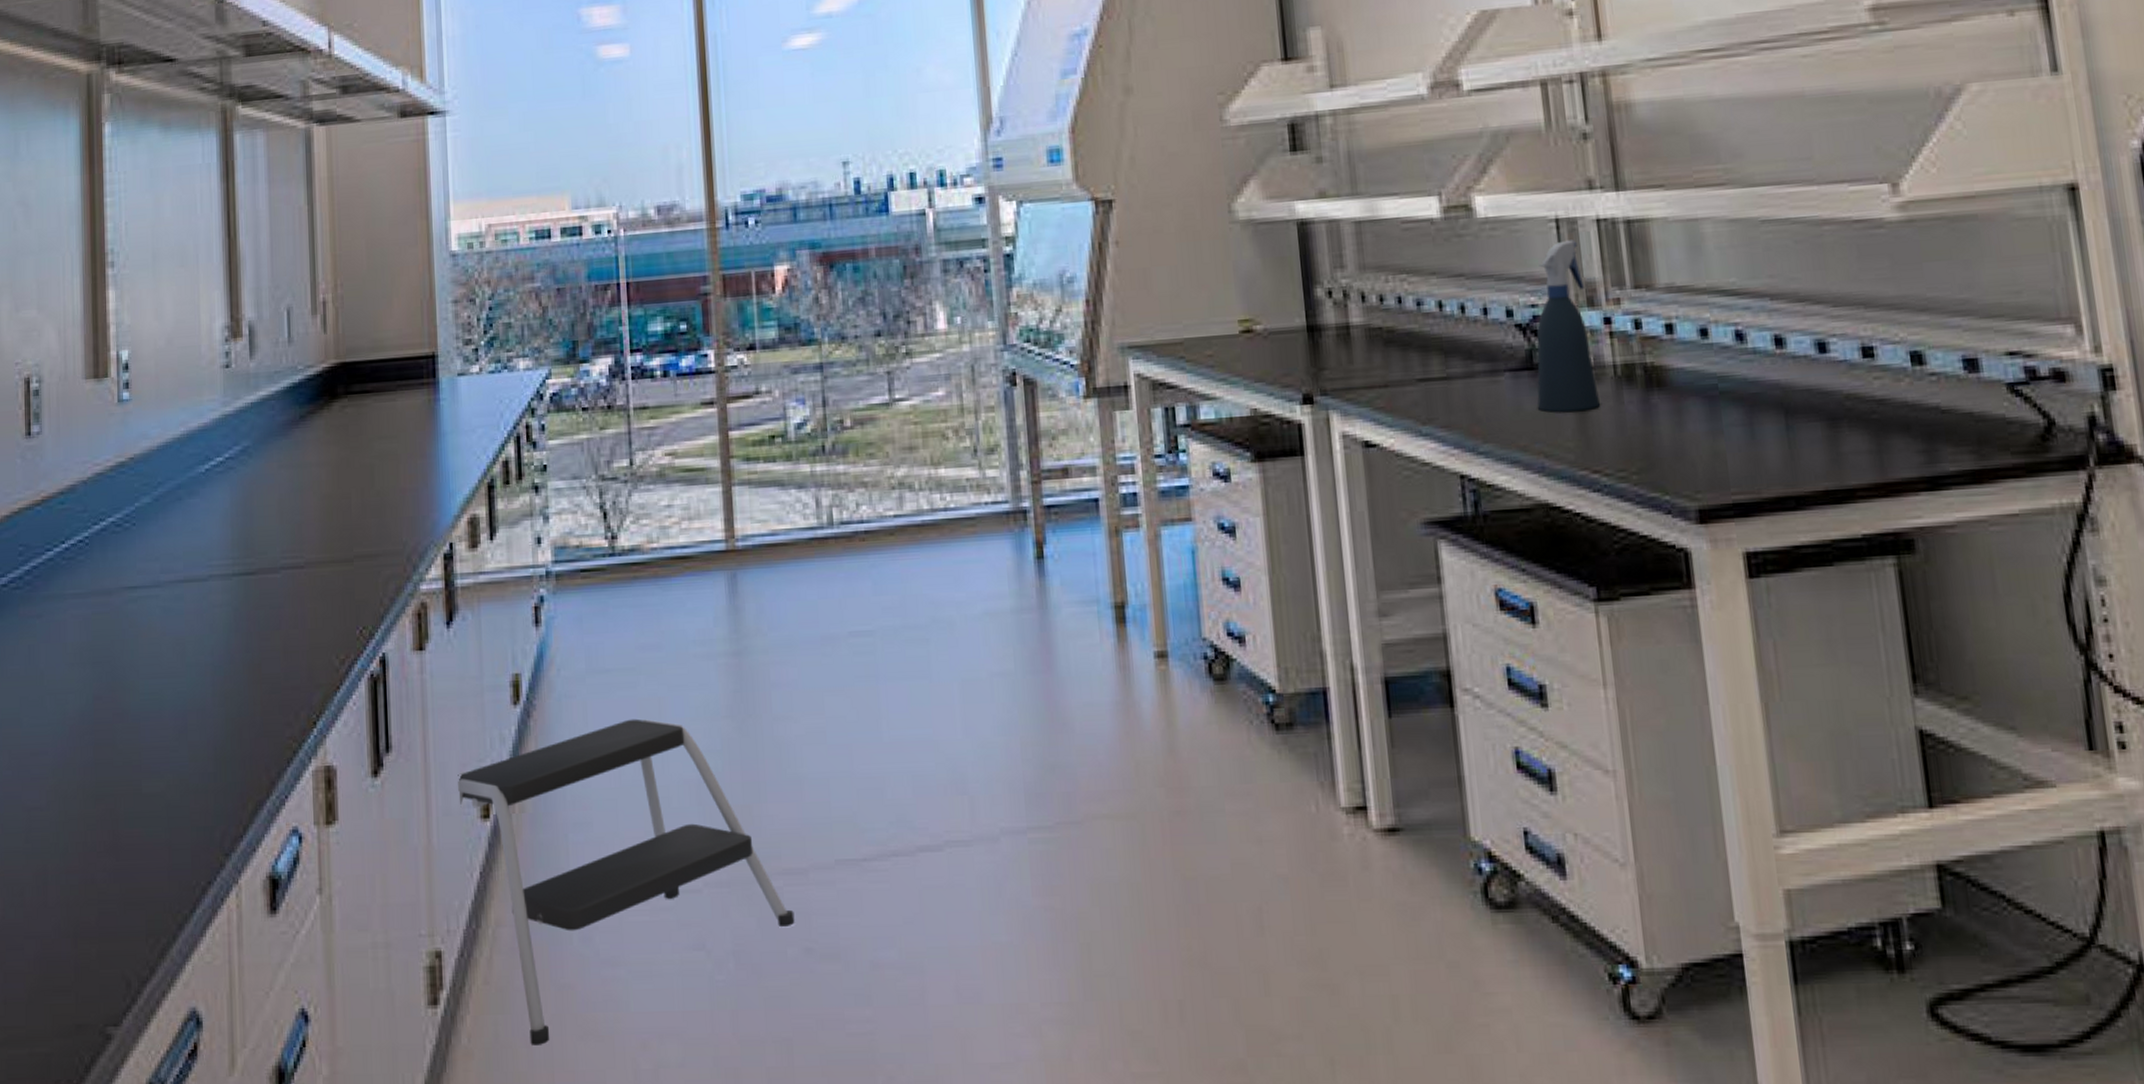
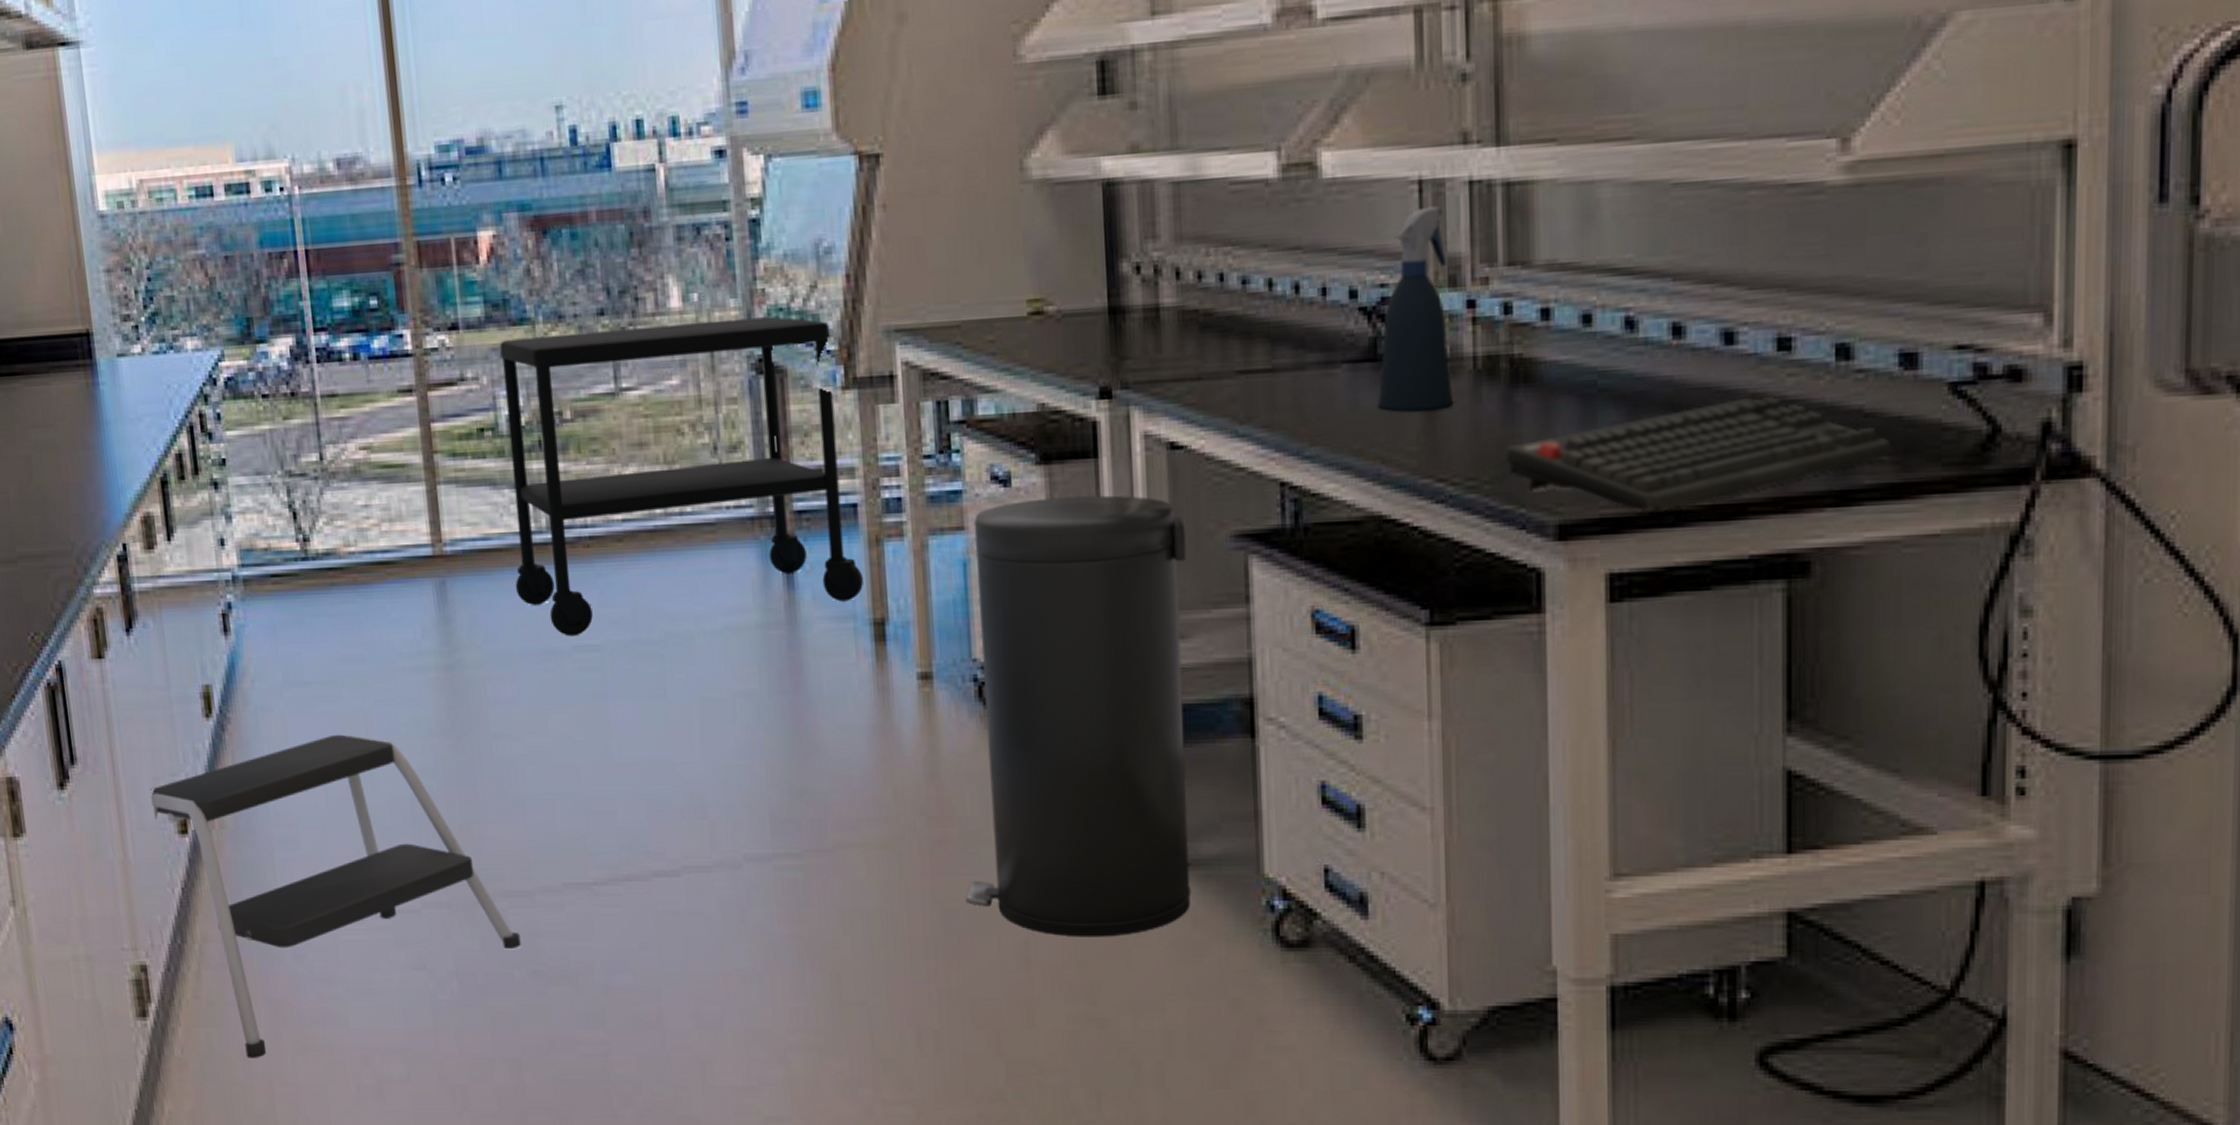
utility cart: none [790,336,1105,623] -> present [499,316,863,637]
pedal bin: none [1199,488,1407,903] -> present [966,495,1192,937]
computer keyboard: none [1647,397,1970,498] -> present [1505,397,1894,512]

